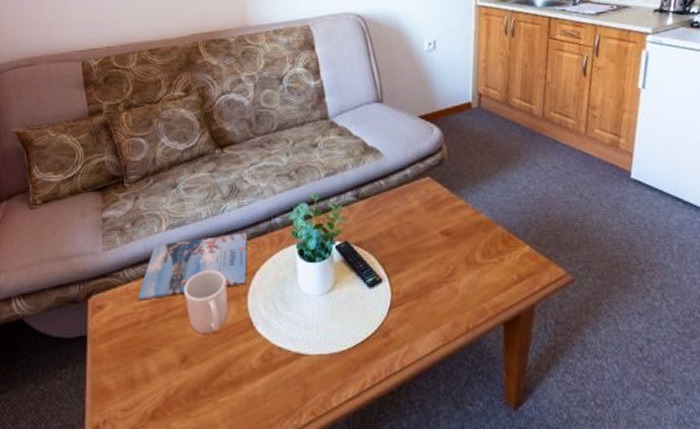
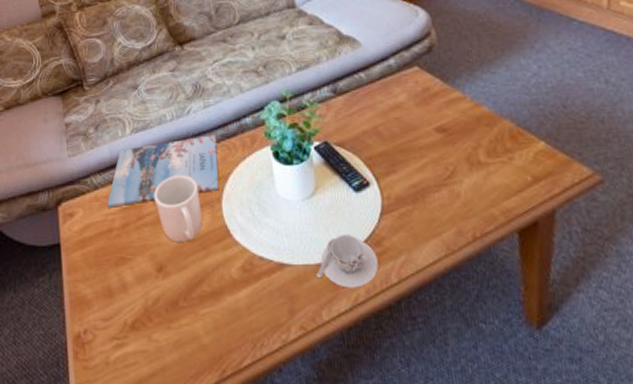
teacup: none [329,325,385,376] -> present [316,233,379,288]

